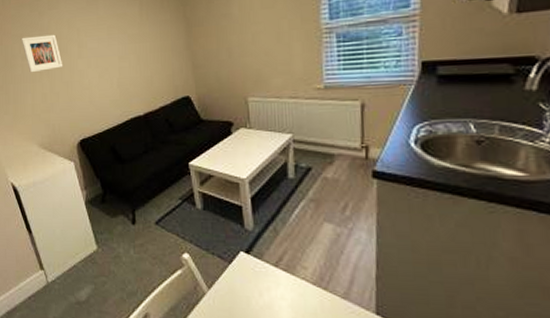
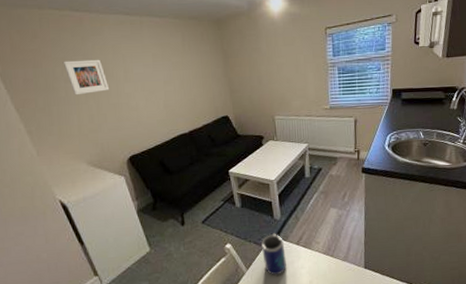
mug: none [226,247,260,304] -> present [261,233,287,276]

